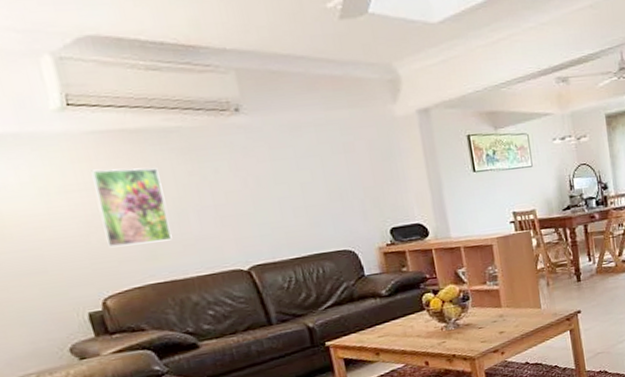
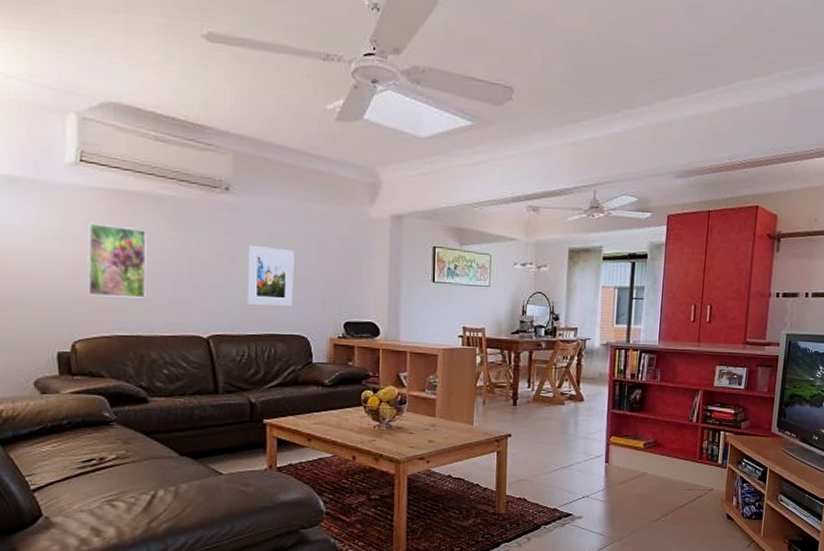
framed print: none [272,163,332,227] -> present [247,244,294,306]

